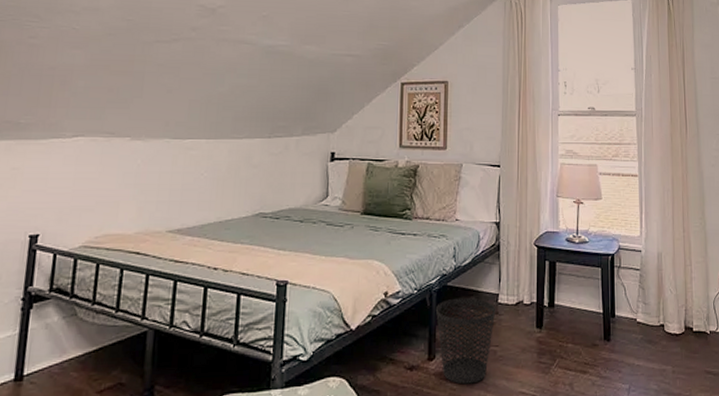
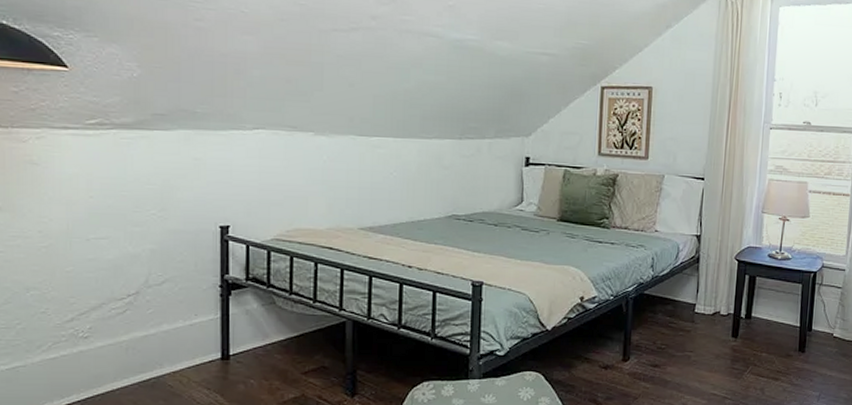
wastebasket: present [435,297,496,385] -> none [631,305,693,384]

